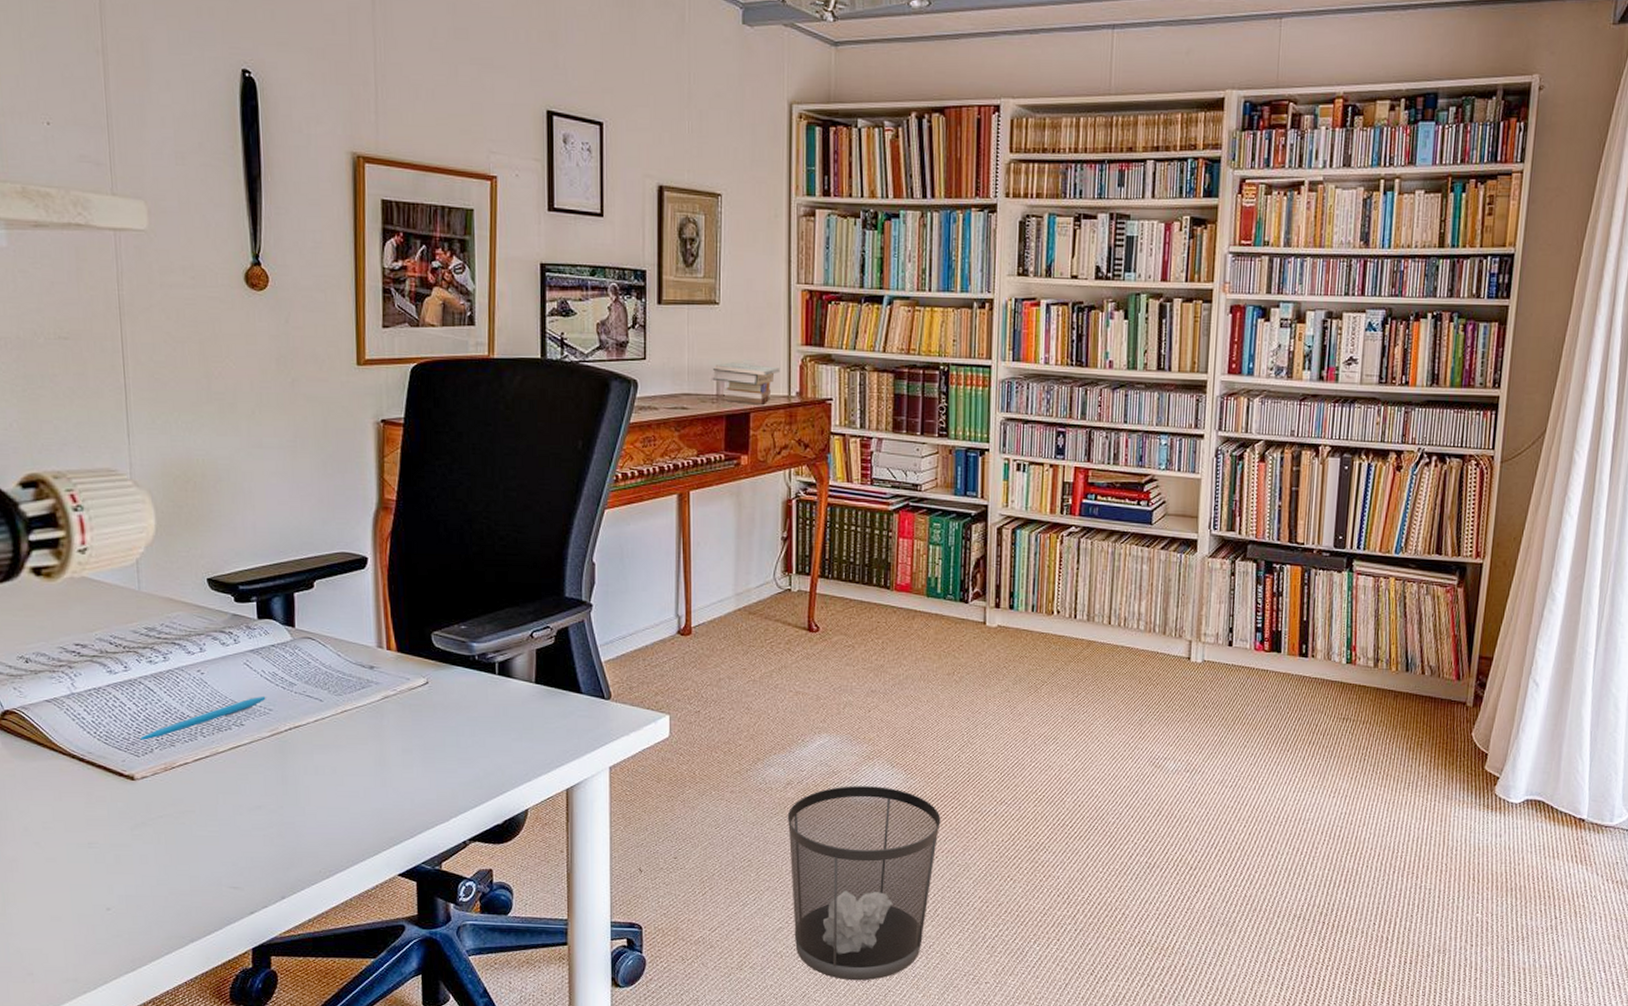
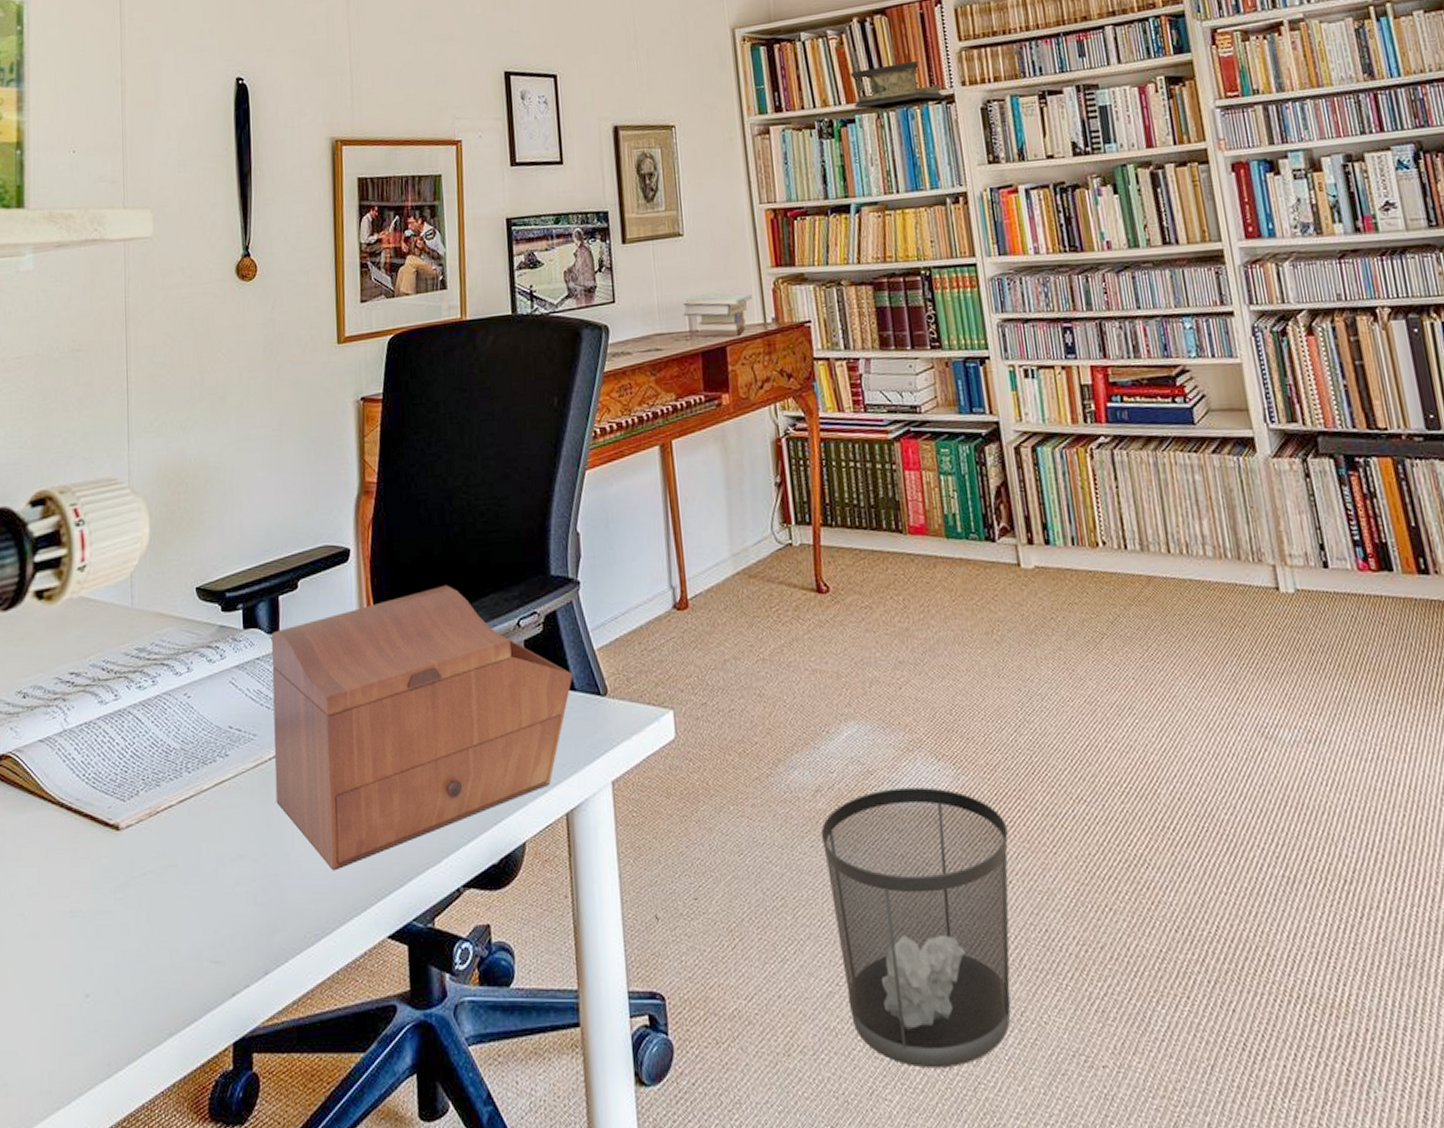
pen: present [138,697,267,740] -> none [124,720,252,781]
sewing box: none [286,597,581,823] -> present [271,585,573,871]
decorative box: none [900,166,987,209] -> present [851,61,945,110]

